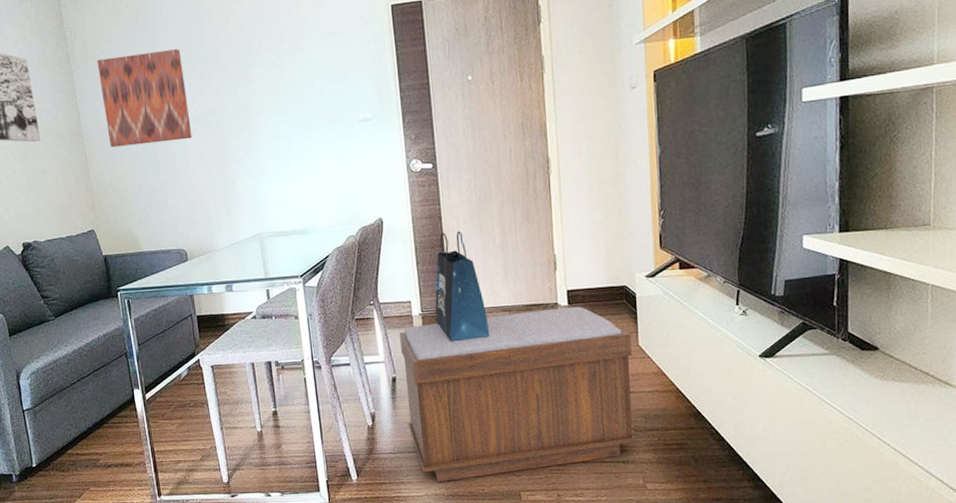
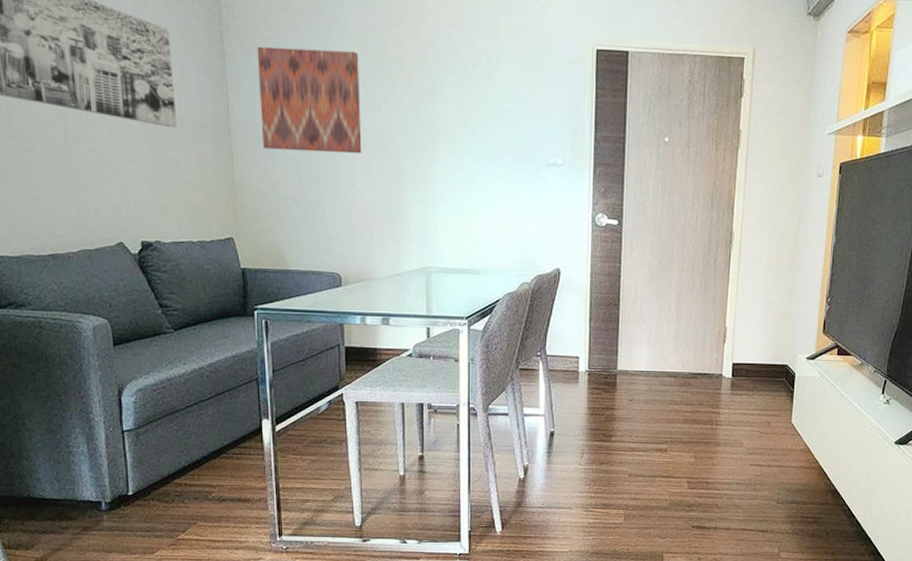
bench: present [400,306,637,482] -> none [561,379,786,539]
tote bag: present [435,230,490,341] -> none [601,291,654,401]

